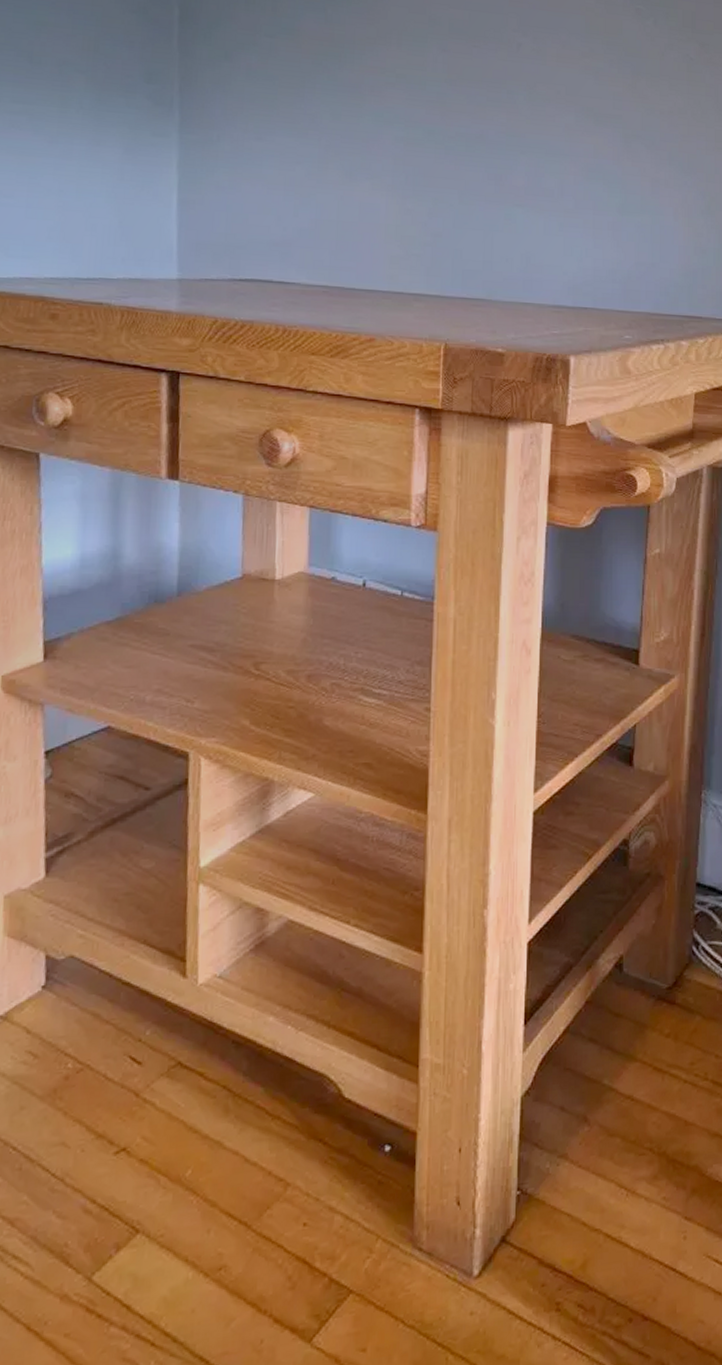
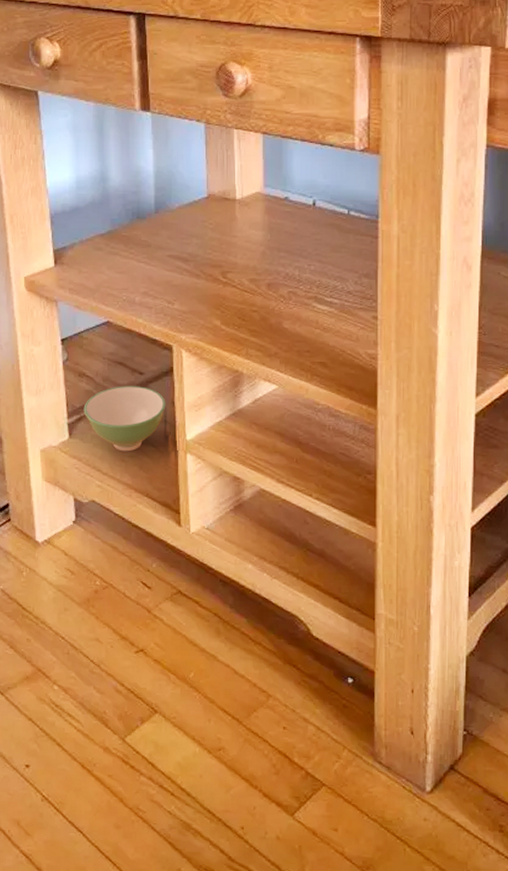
bowl: none [67,804,177,889] -> present [83,386,166,452]

